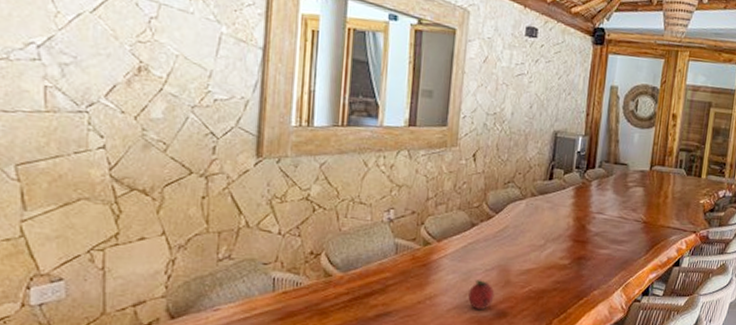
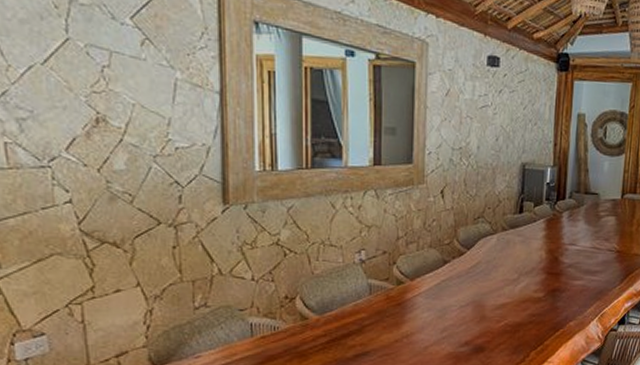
fruit: present [468,280,495,309] -> none [445,316,471,345]

